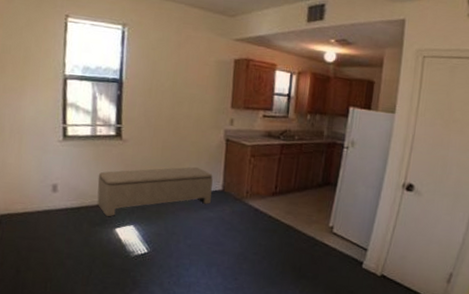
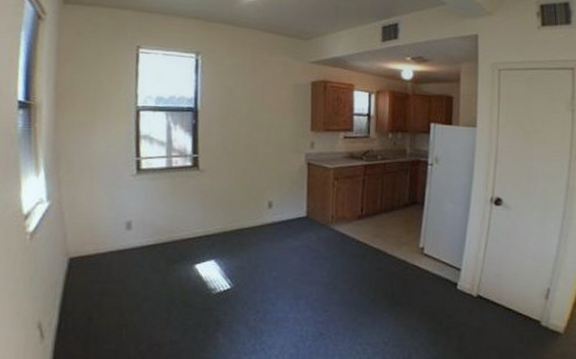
bench: present [97,166,213,217] -> none [174,193,296,253]

